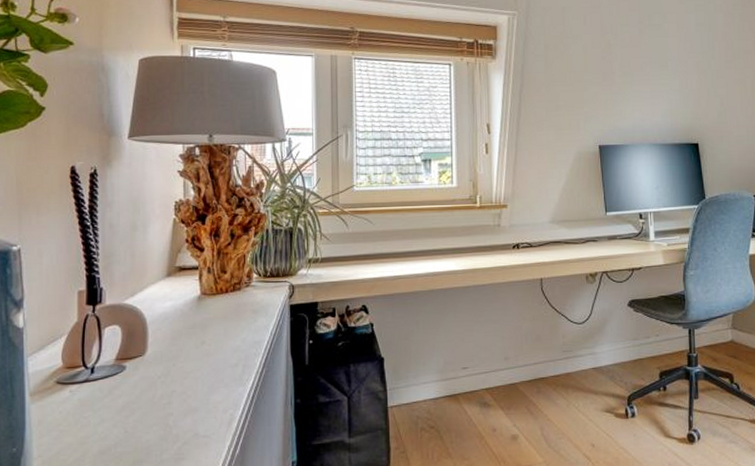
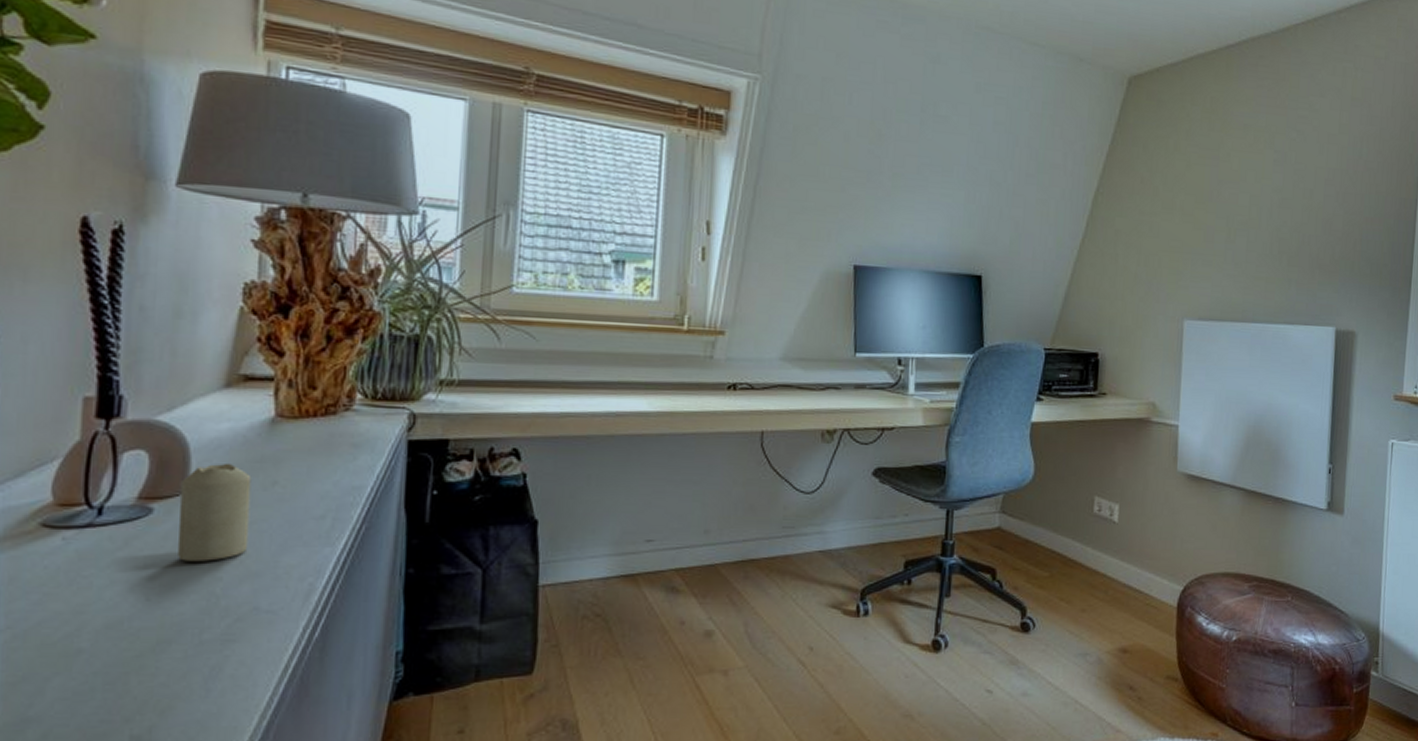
candle: none [143,330,189,403] -> present [178,463,252,562]

